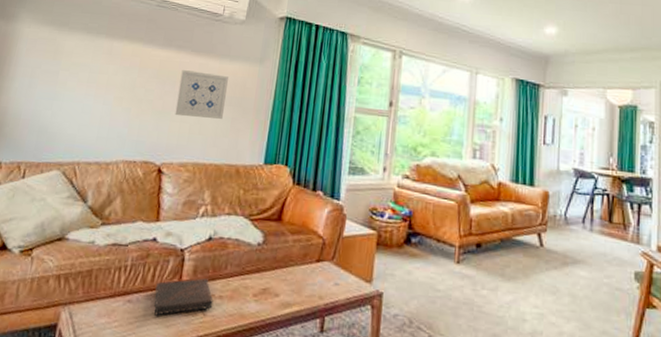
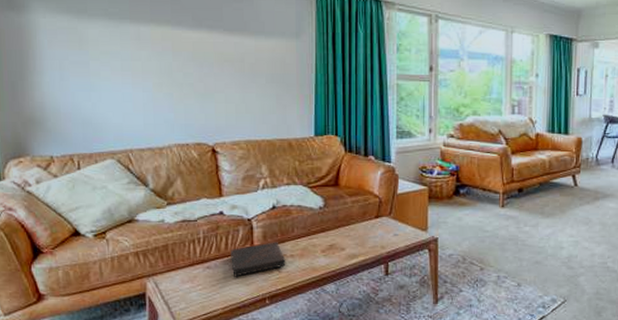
wall art: present [175,70,228,119] -> none [217,51,268,97]

